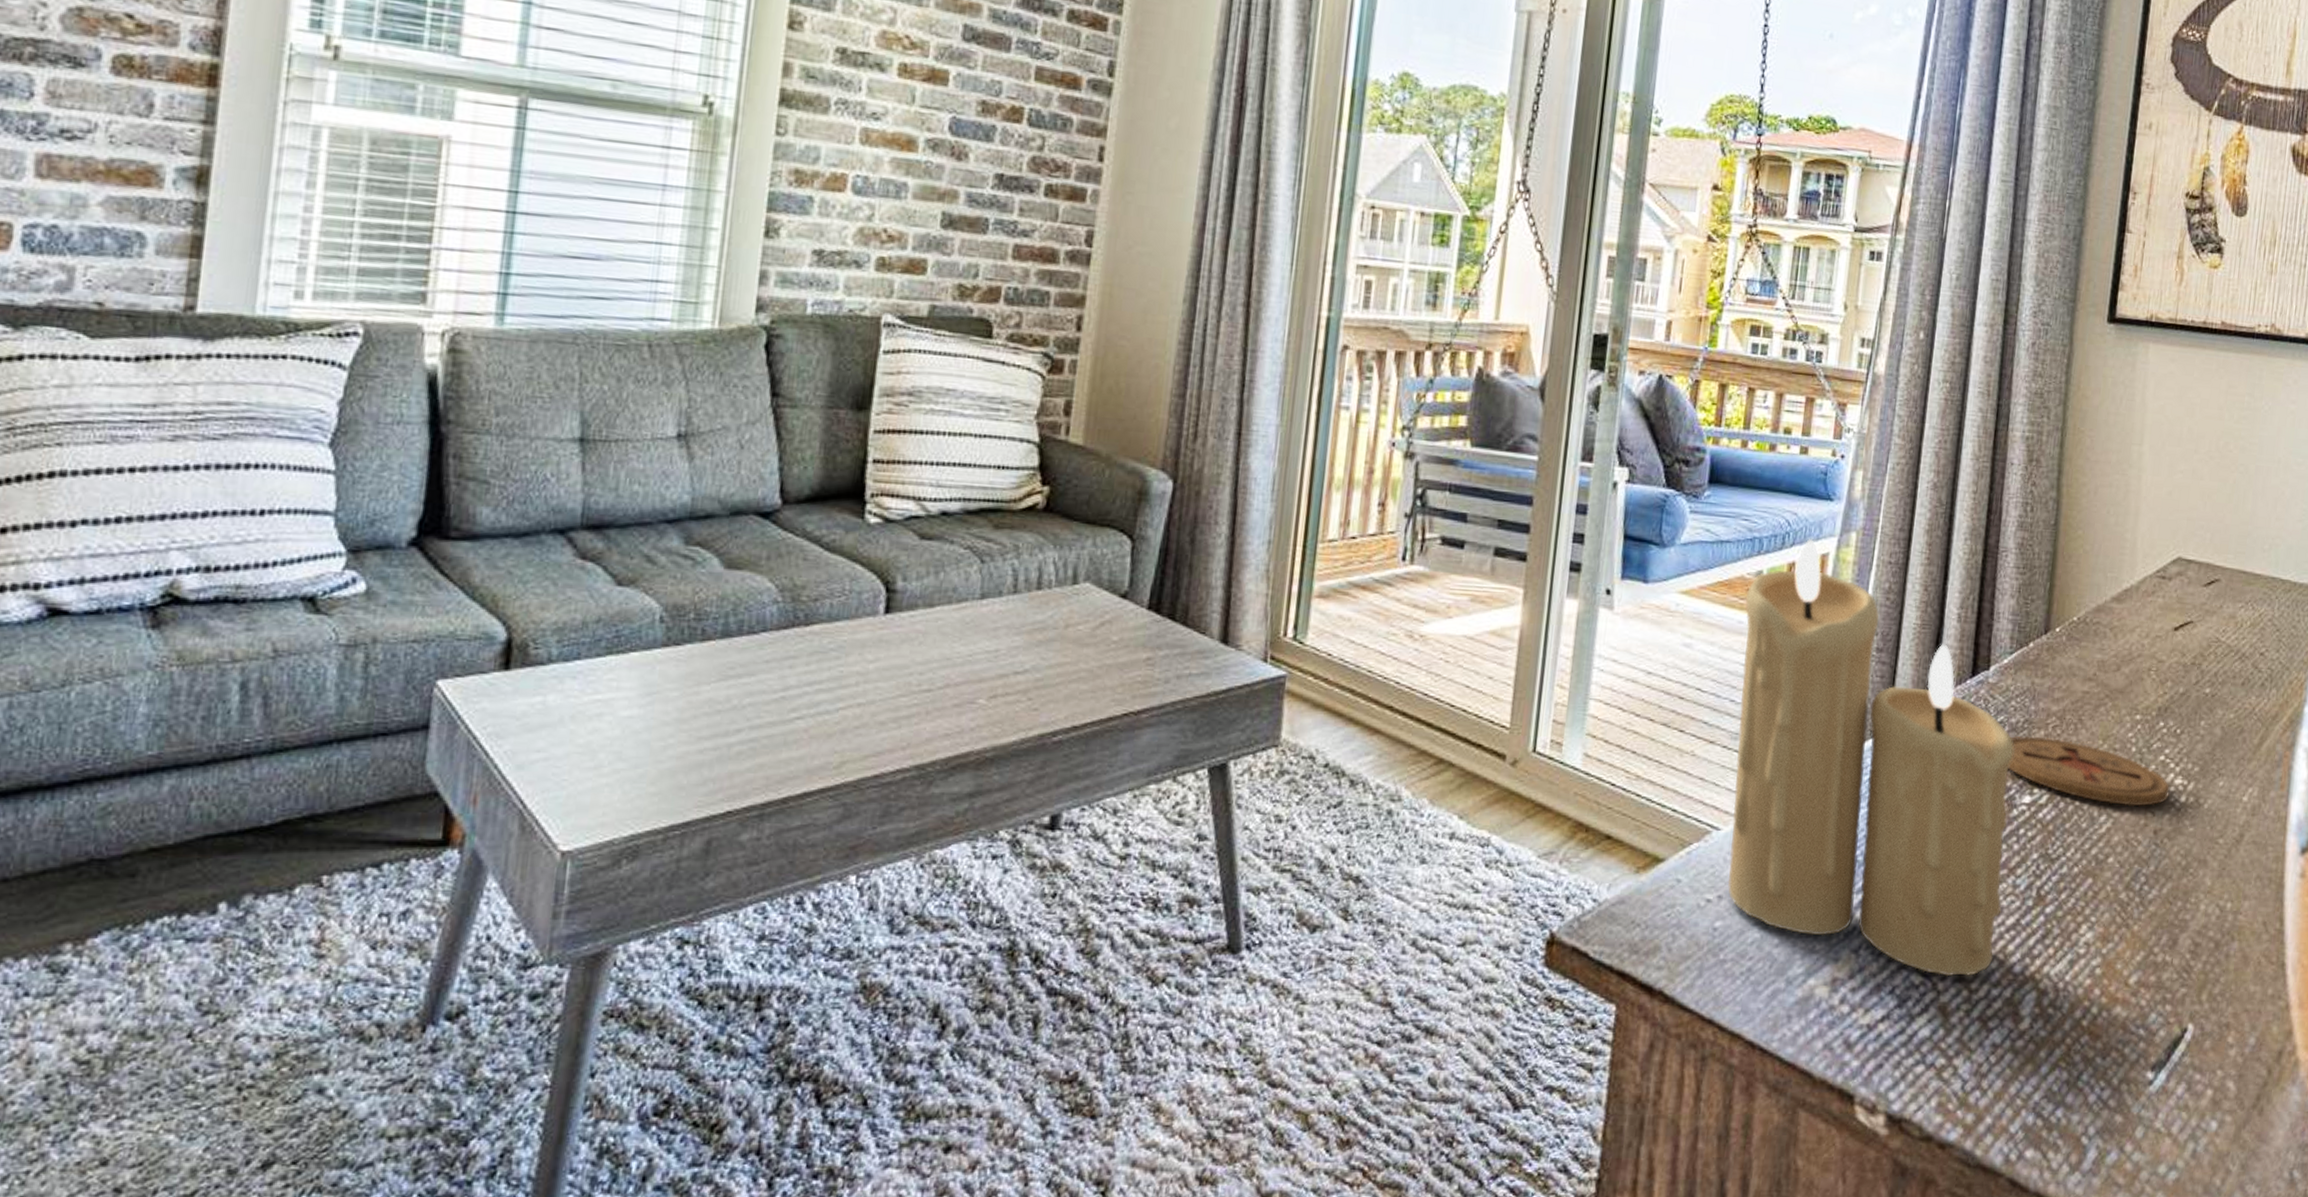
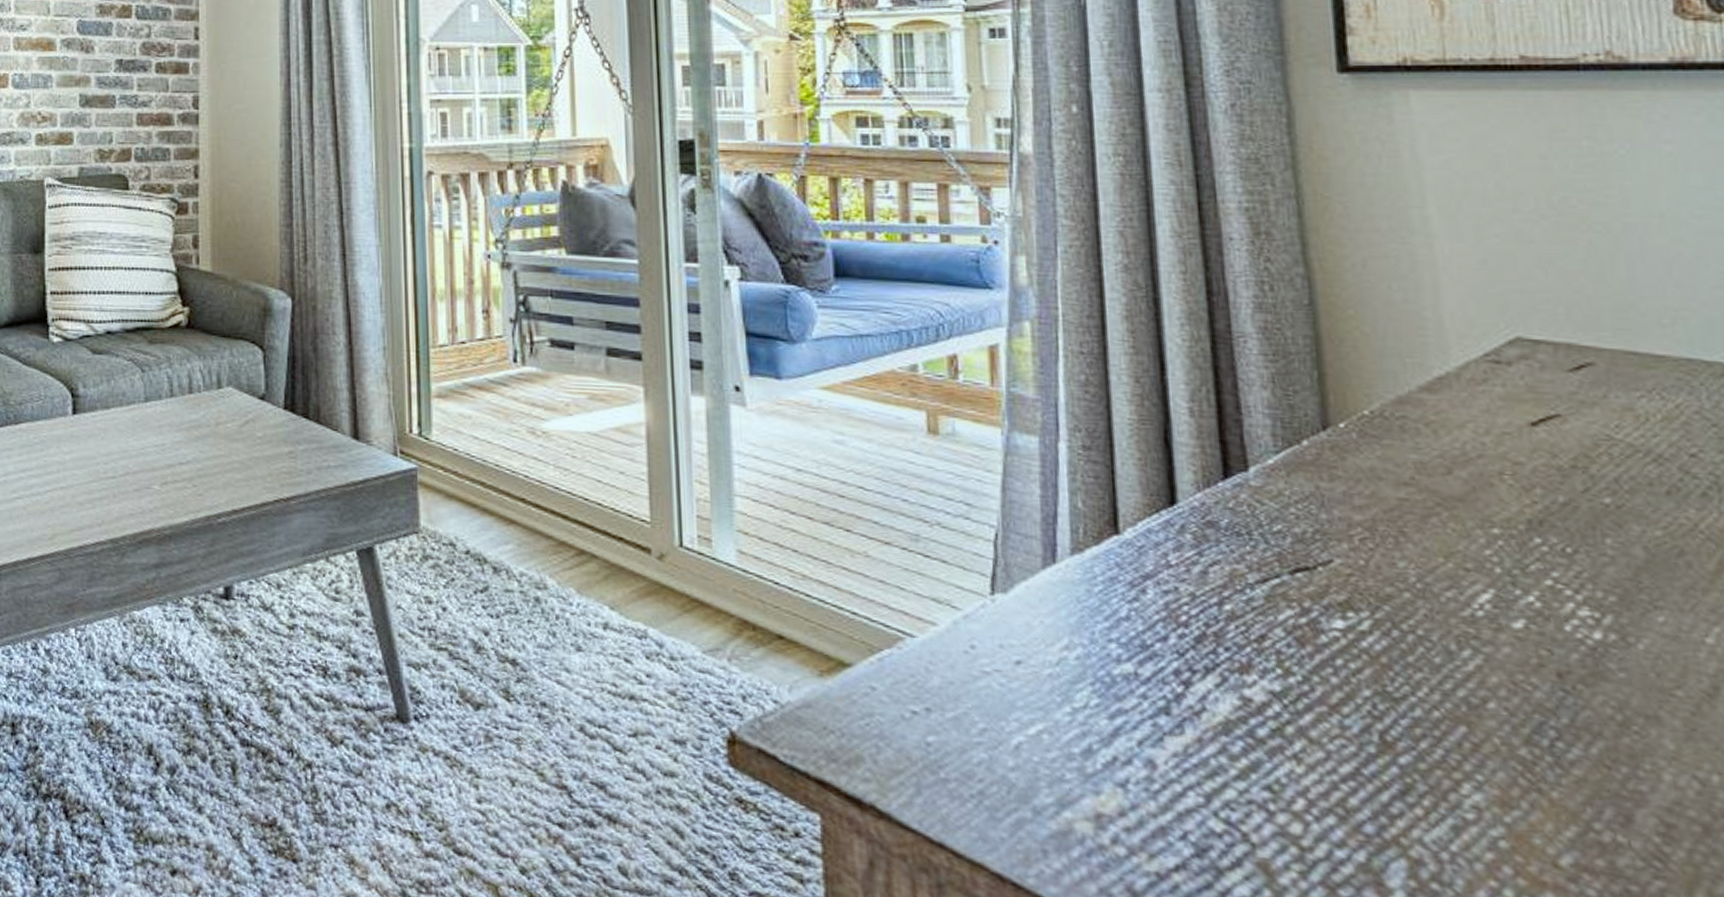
candle: present [1727,538,2015,977] -> none [902,329,1329,830]
coaster: present [2008,736,2170,807] -> none [1299,549,1573,642]

